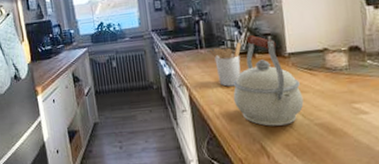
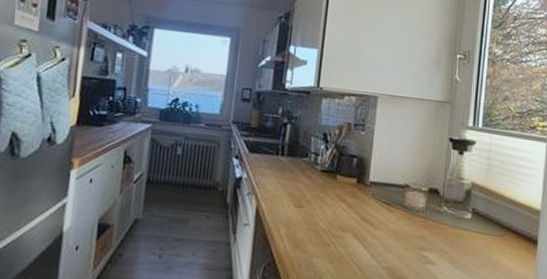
utensil holder: present [209,42,242,87] -> none [290,158,325,206]
kettle: present [232,35,304,126] -> none [303,153,376,263]

